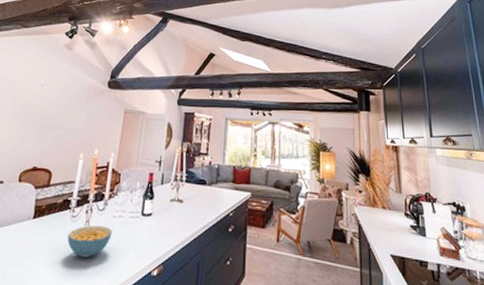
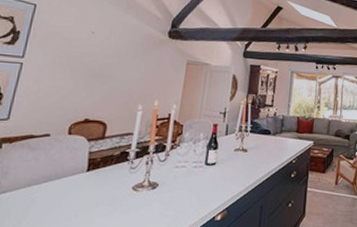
cereal bowl: present [67,225,112,258] -> none [126,176,175,207]

